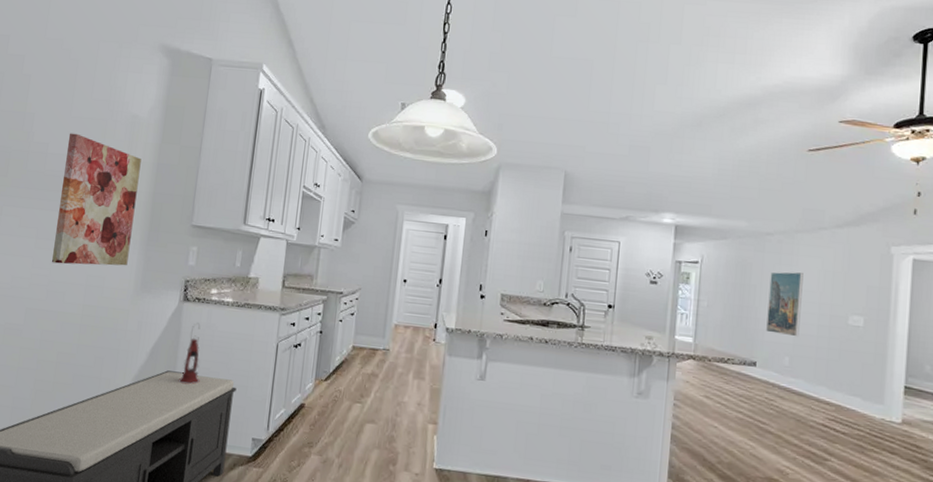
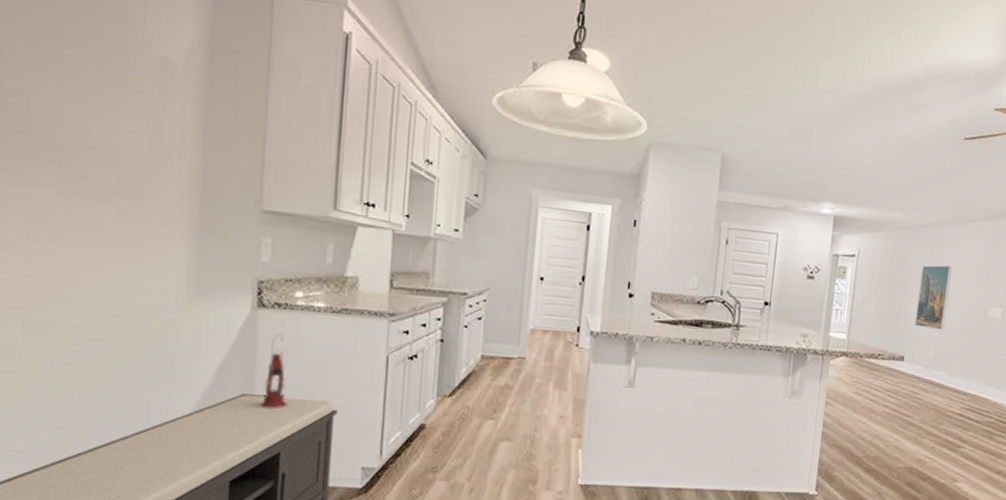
wall art: present [52,133,142,266] -> none [56,78,180,264]

